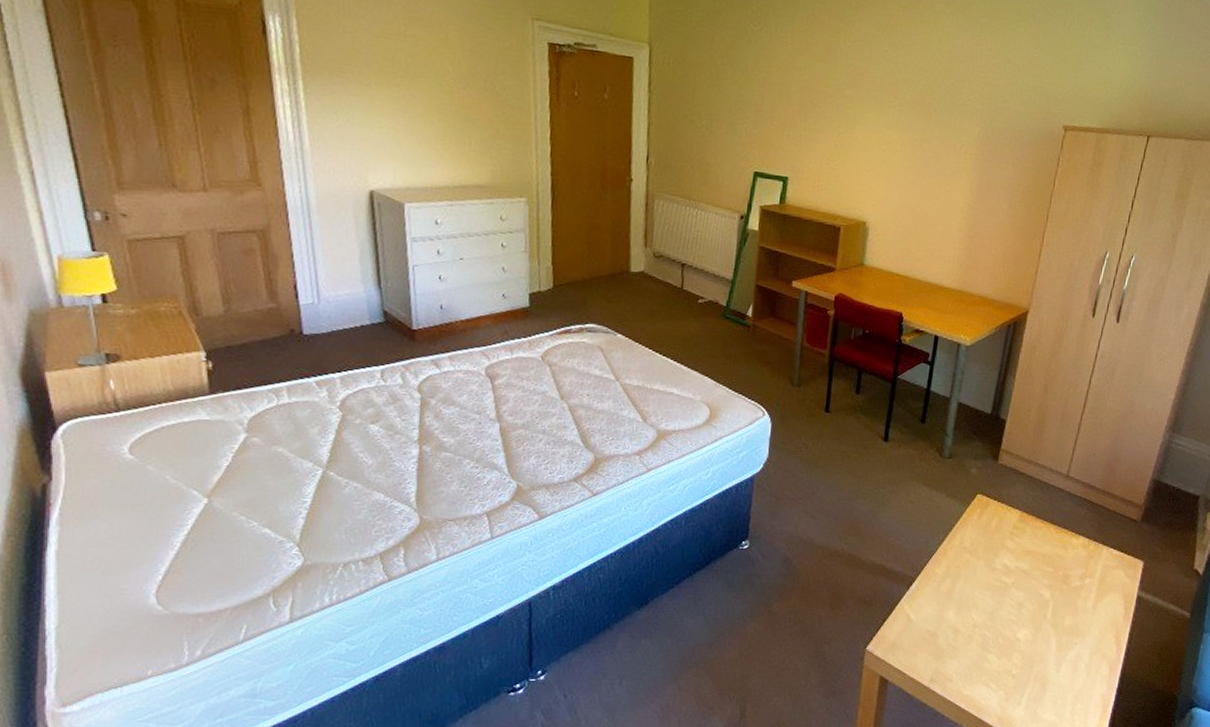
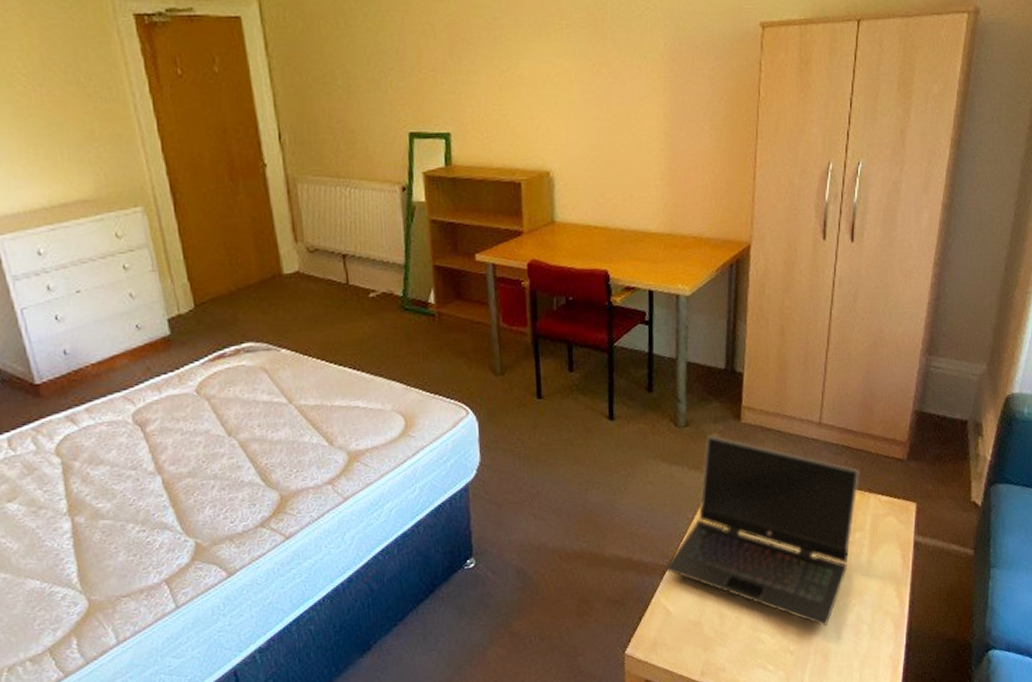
laptop computer: none [913,469,1097,657] -> present [666,435,859,626]

